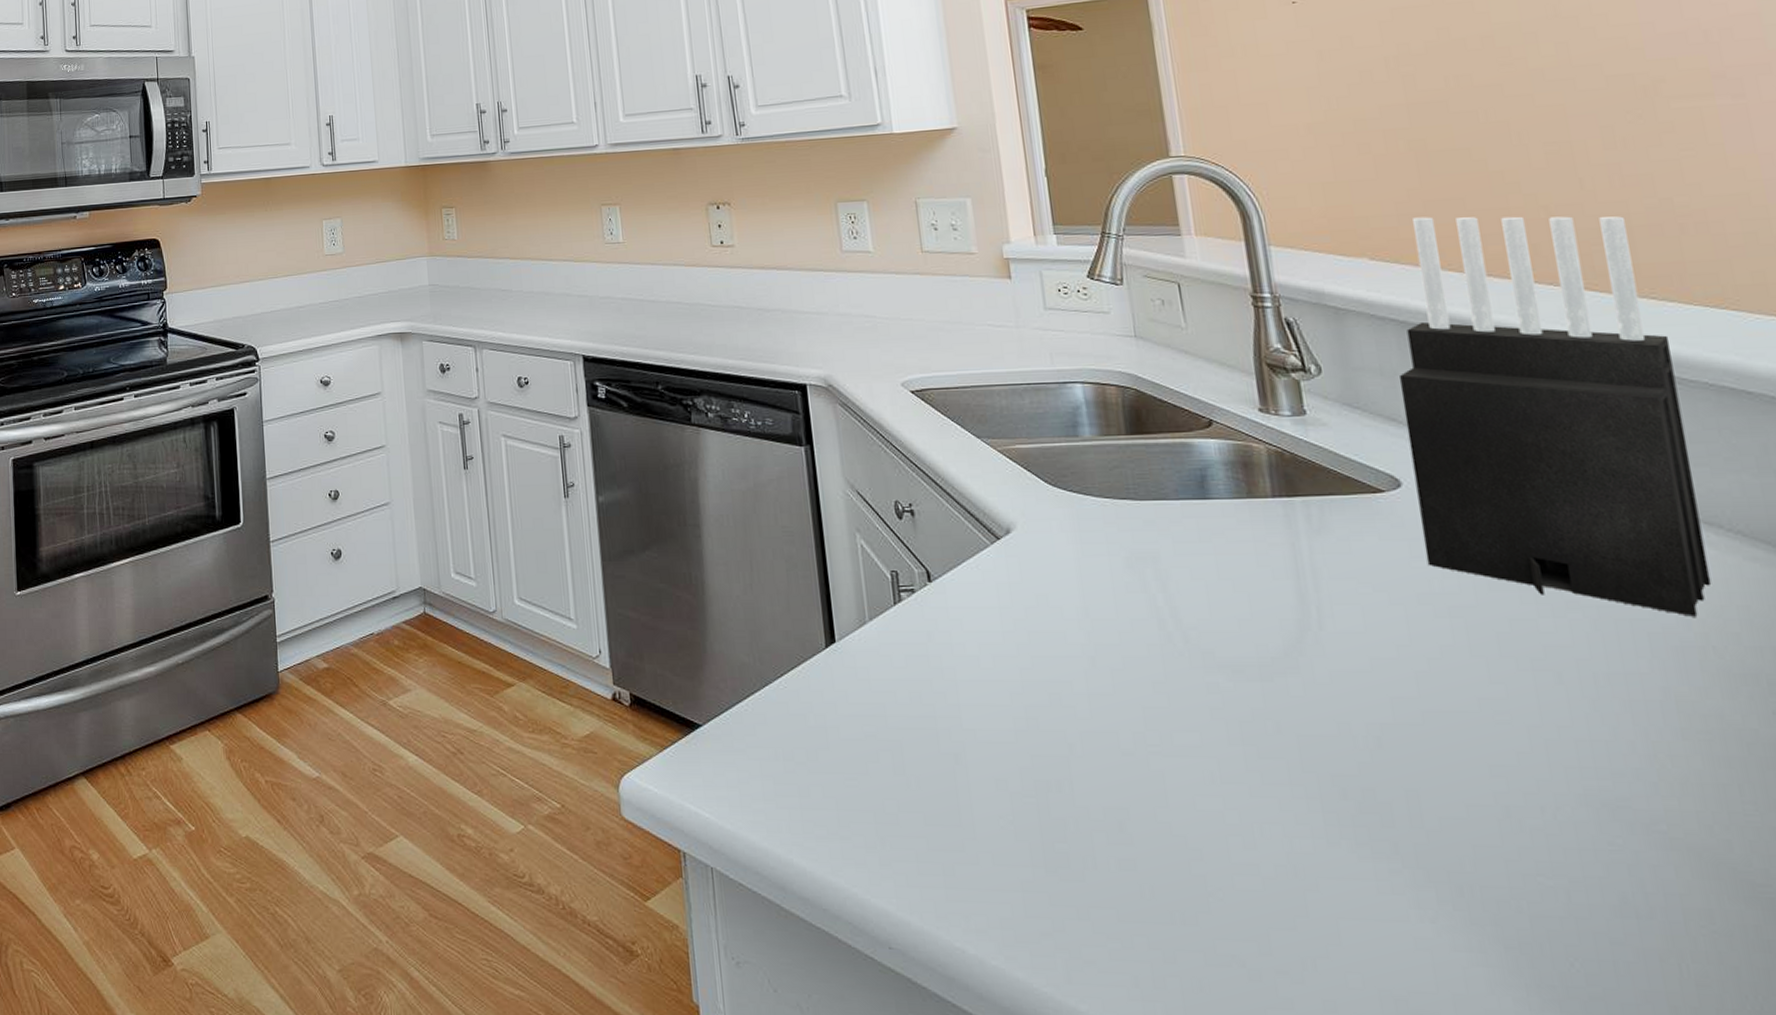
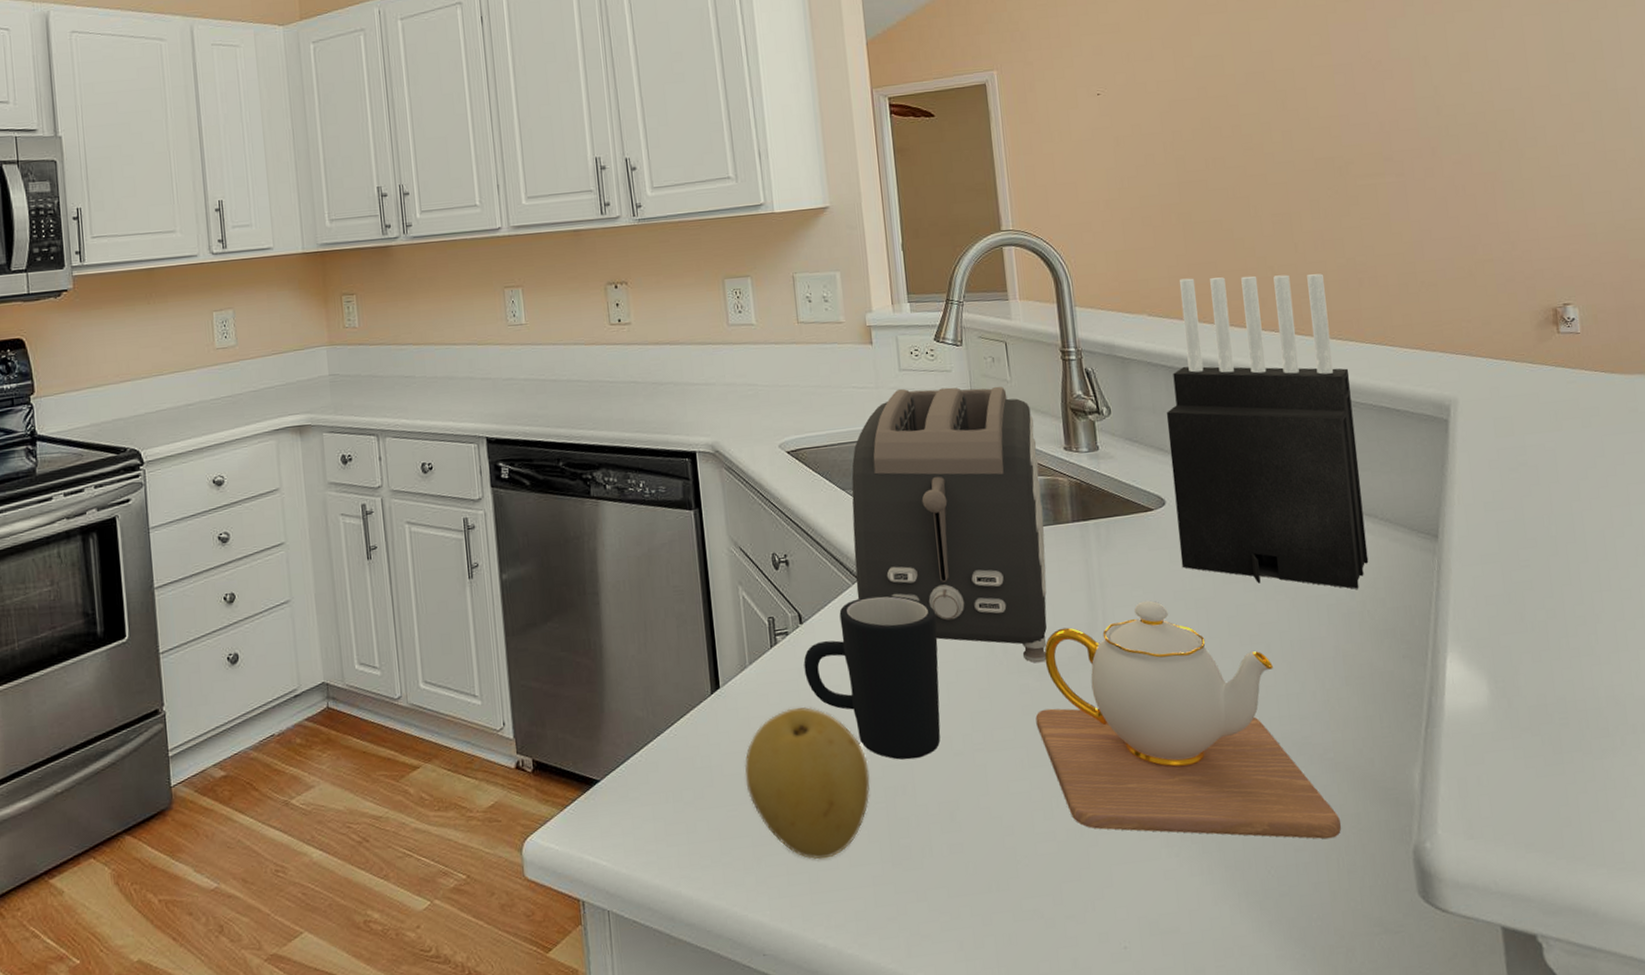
fruit: none [865,674,1016,851] -> present [745,707,870,860]
mug: none [933,559,1104,752] -> present [803,595,941,760]
toaster: none [988,329,1241,660] -> present [851,386,1047,663]
teapot: none [1228,601,1683,937] -> present [1035,600,1341,839]

